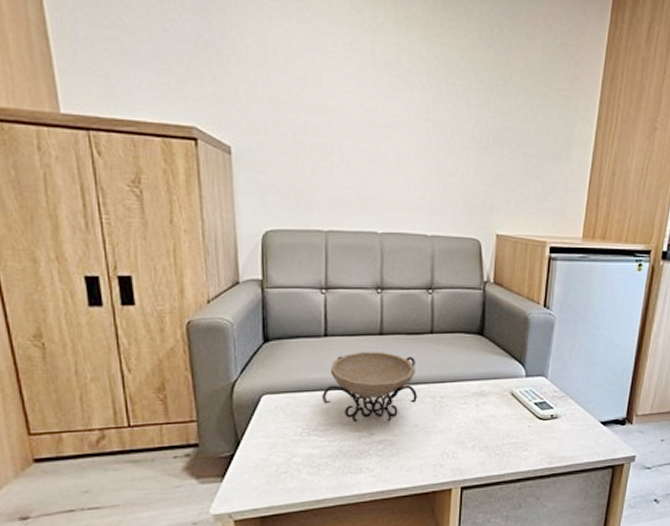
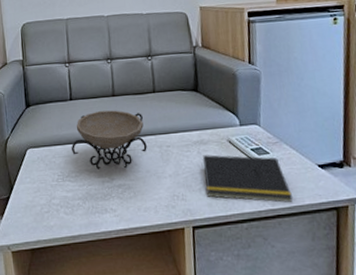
notepad: none [478,408,572,461] -> present [201,154,294,203]

